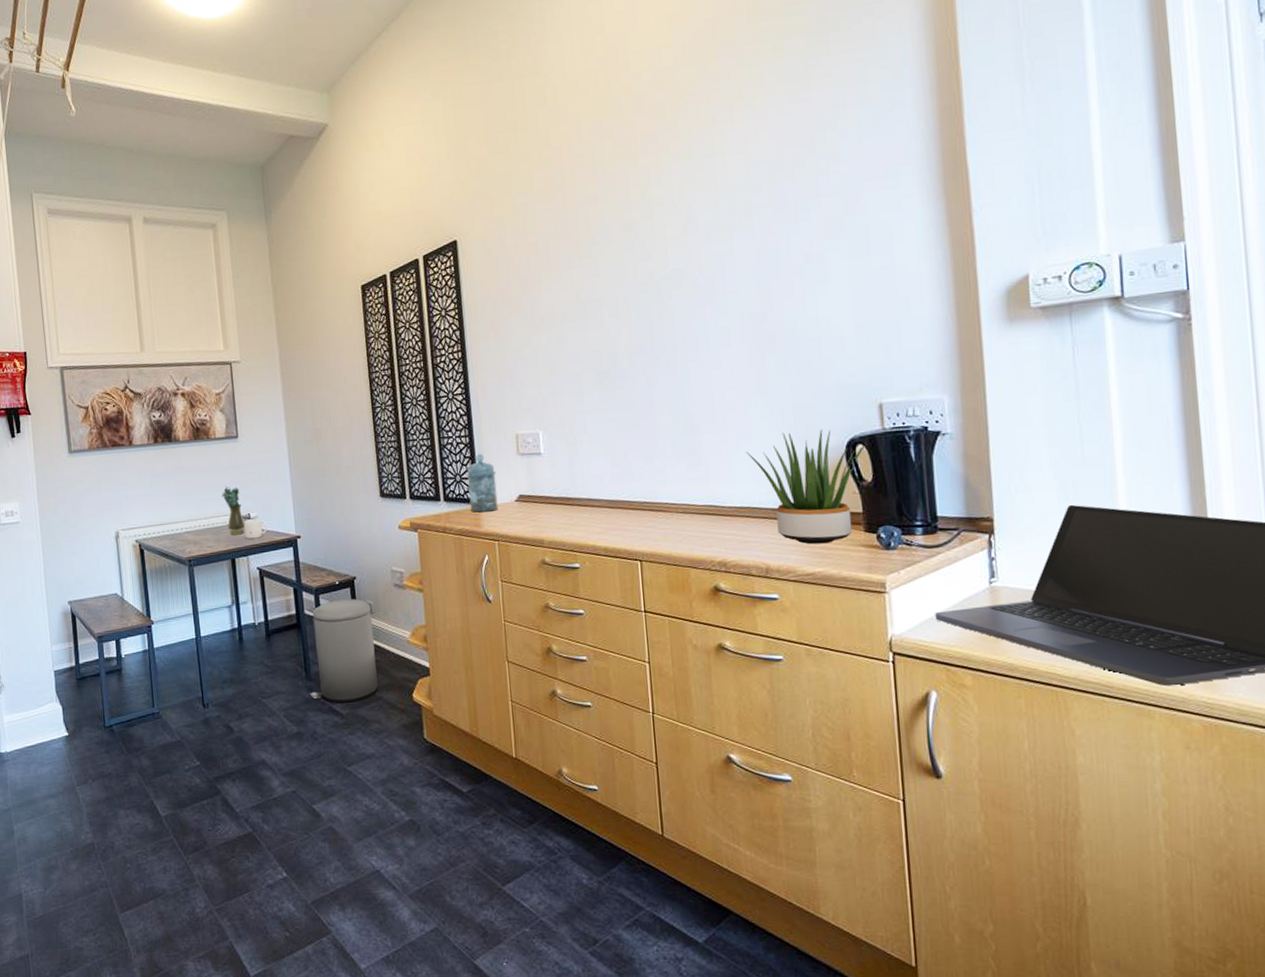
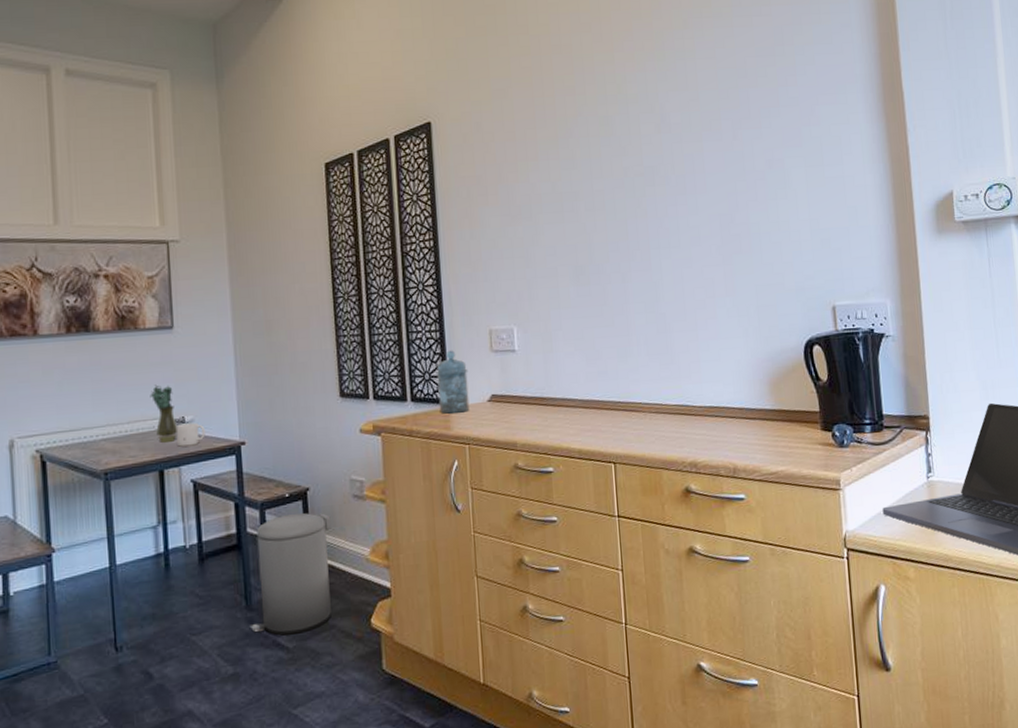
potted plant: present [746,429,867,544] -> none [715,330,822,443]

